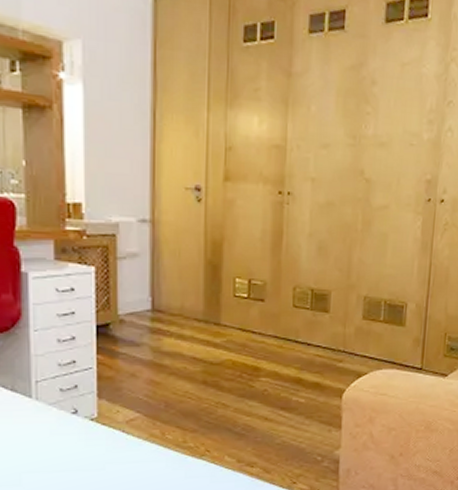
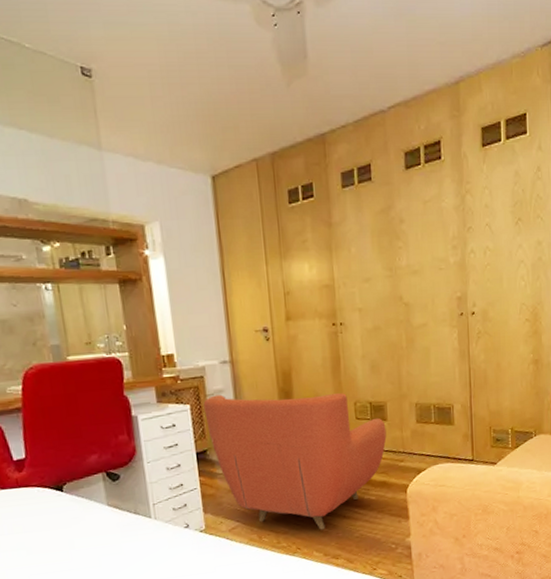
armchair: none [112,259,327,432] -> present [203,393,387,530]

